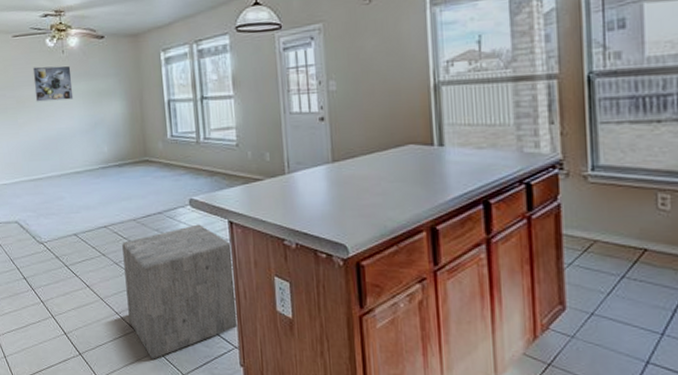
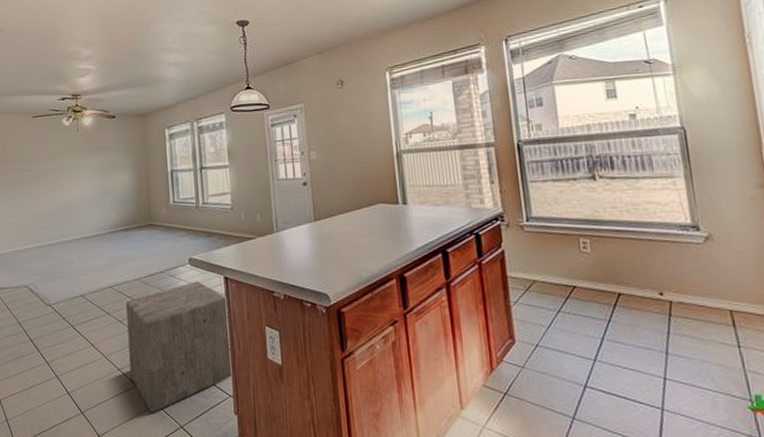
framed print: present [32,65,74,102] -> none [49,142,86,175]

